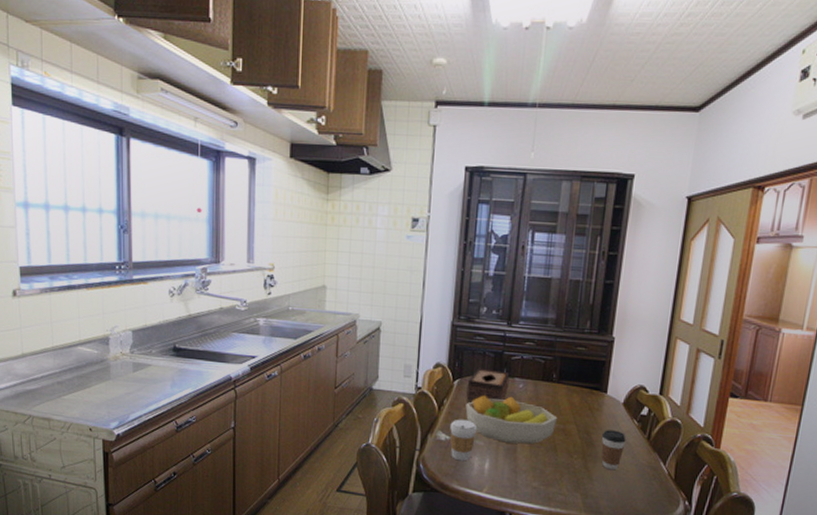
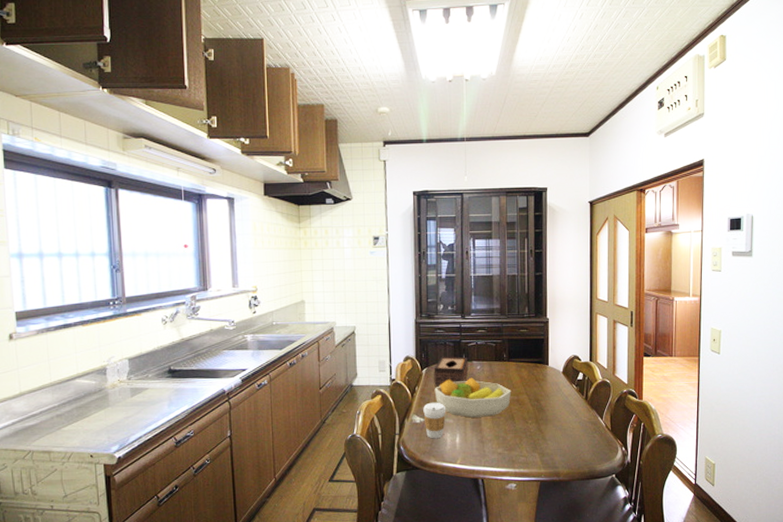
coffee cup: present [601,430,627,470] -> none [548,395,569,430]

